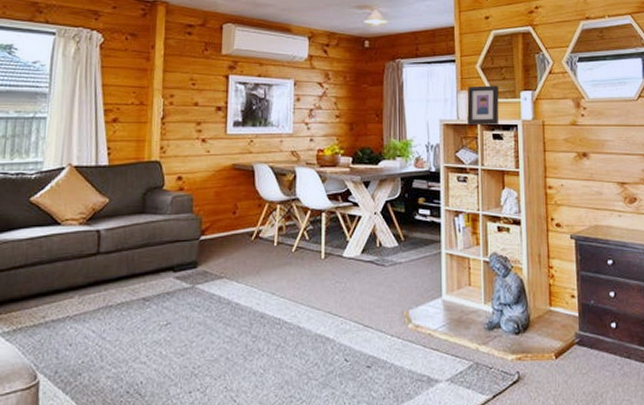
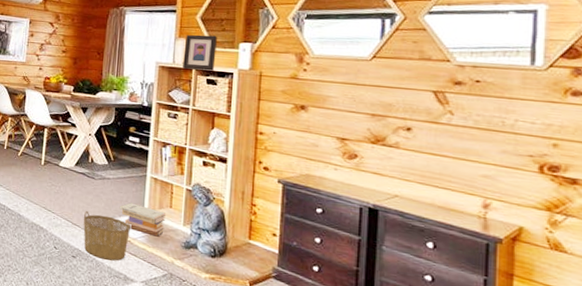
basket: none [375,307,430,362] -> present [83,211,131,261]
books: none [415,288,465,323] -> present [119,203,165,237]

